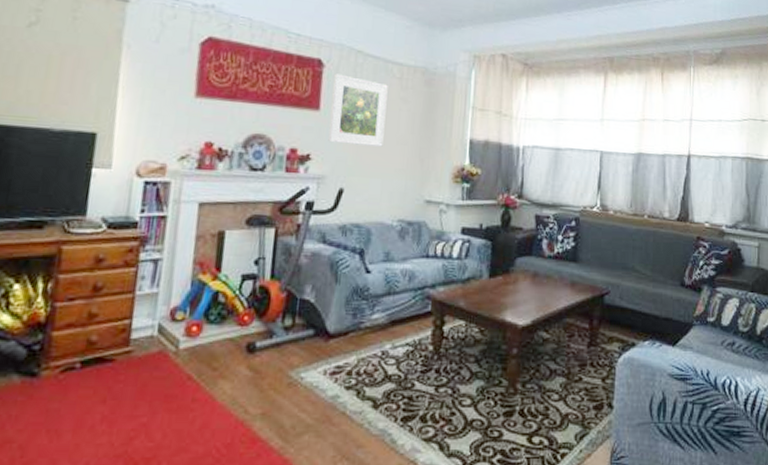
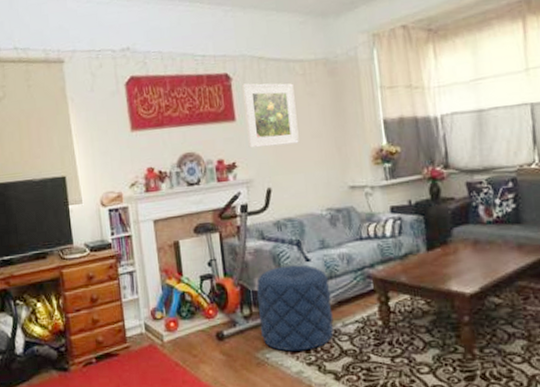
pouf: none [300,275,386,373] -> present [256,264,334,352]

